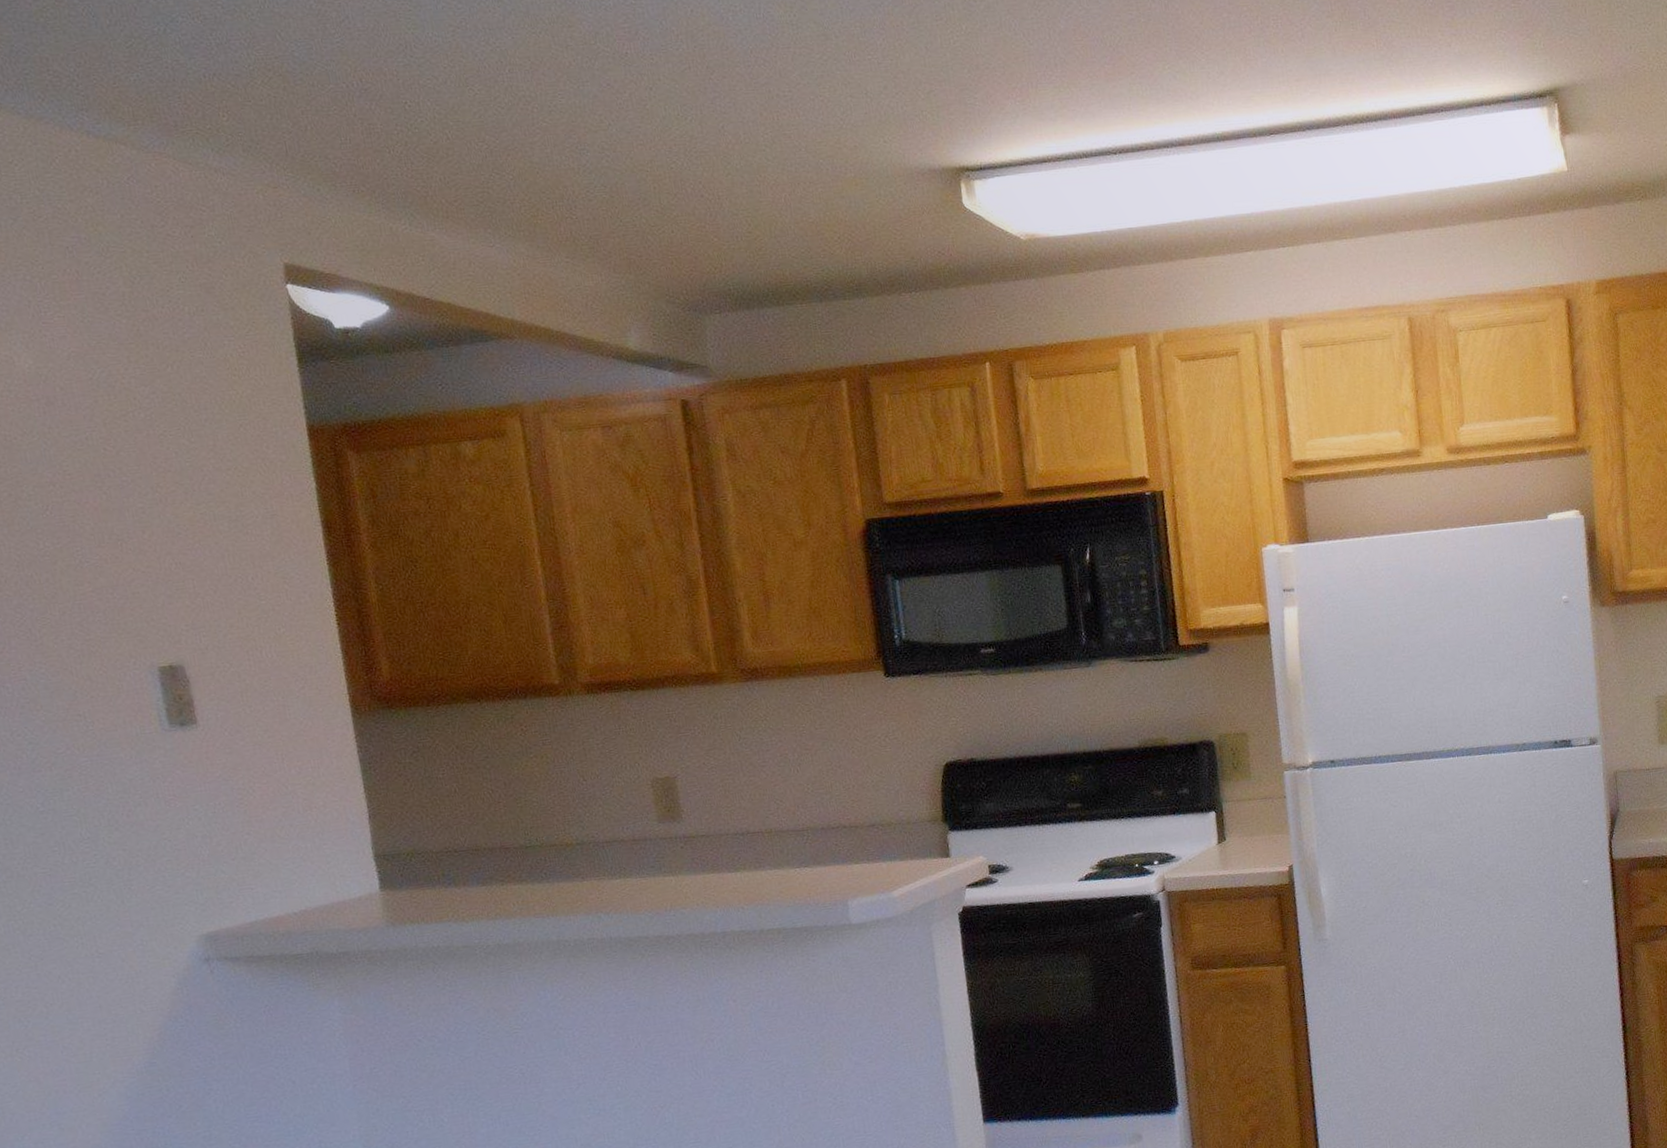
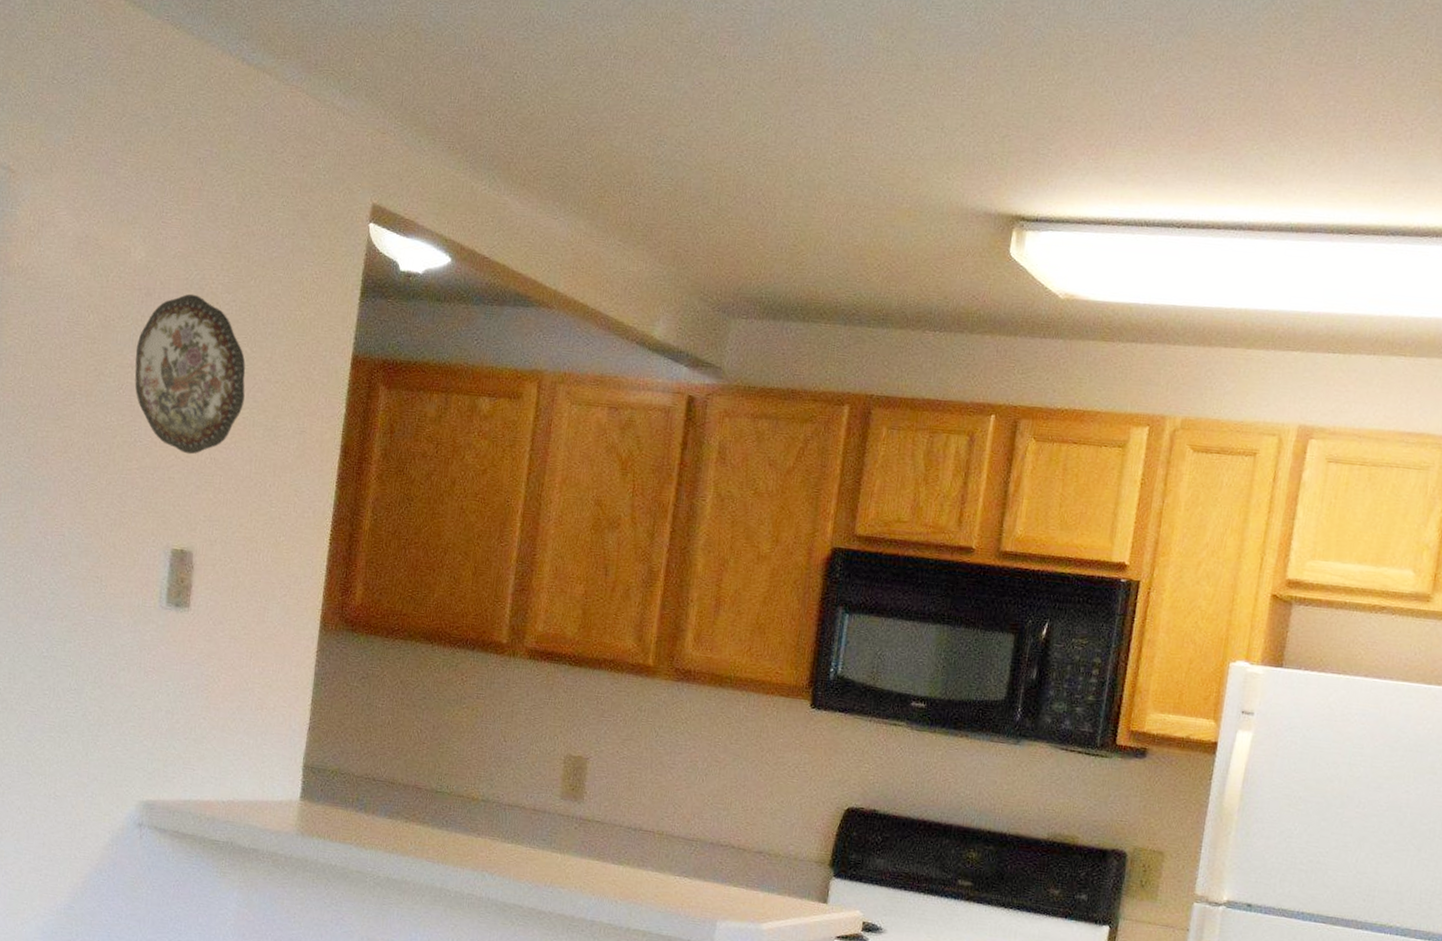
decorative plate: none [51,394,198,565] -> present [134,293,246,455]

